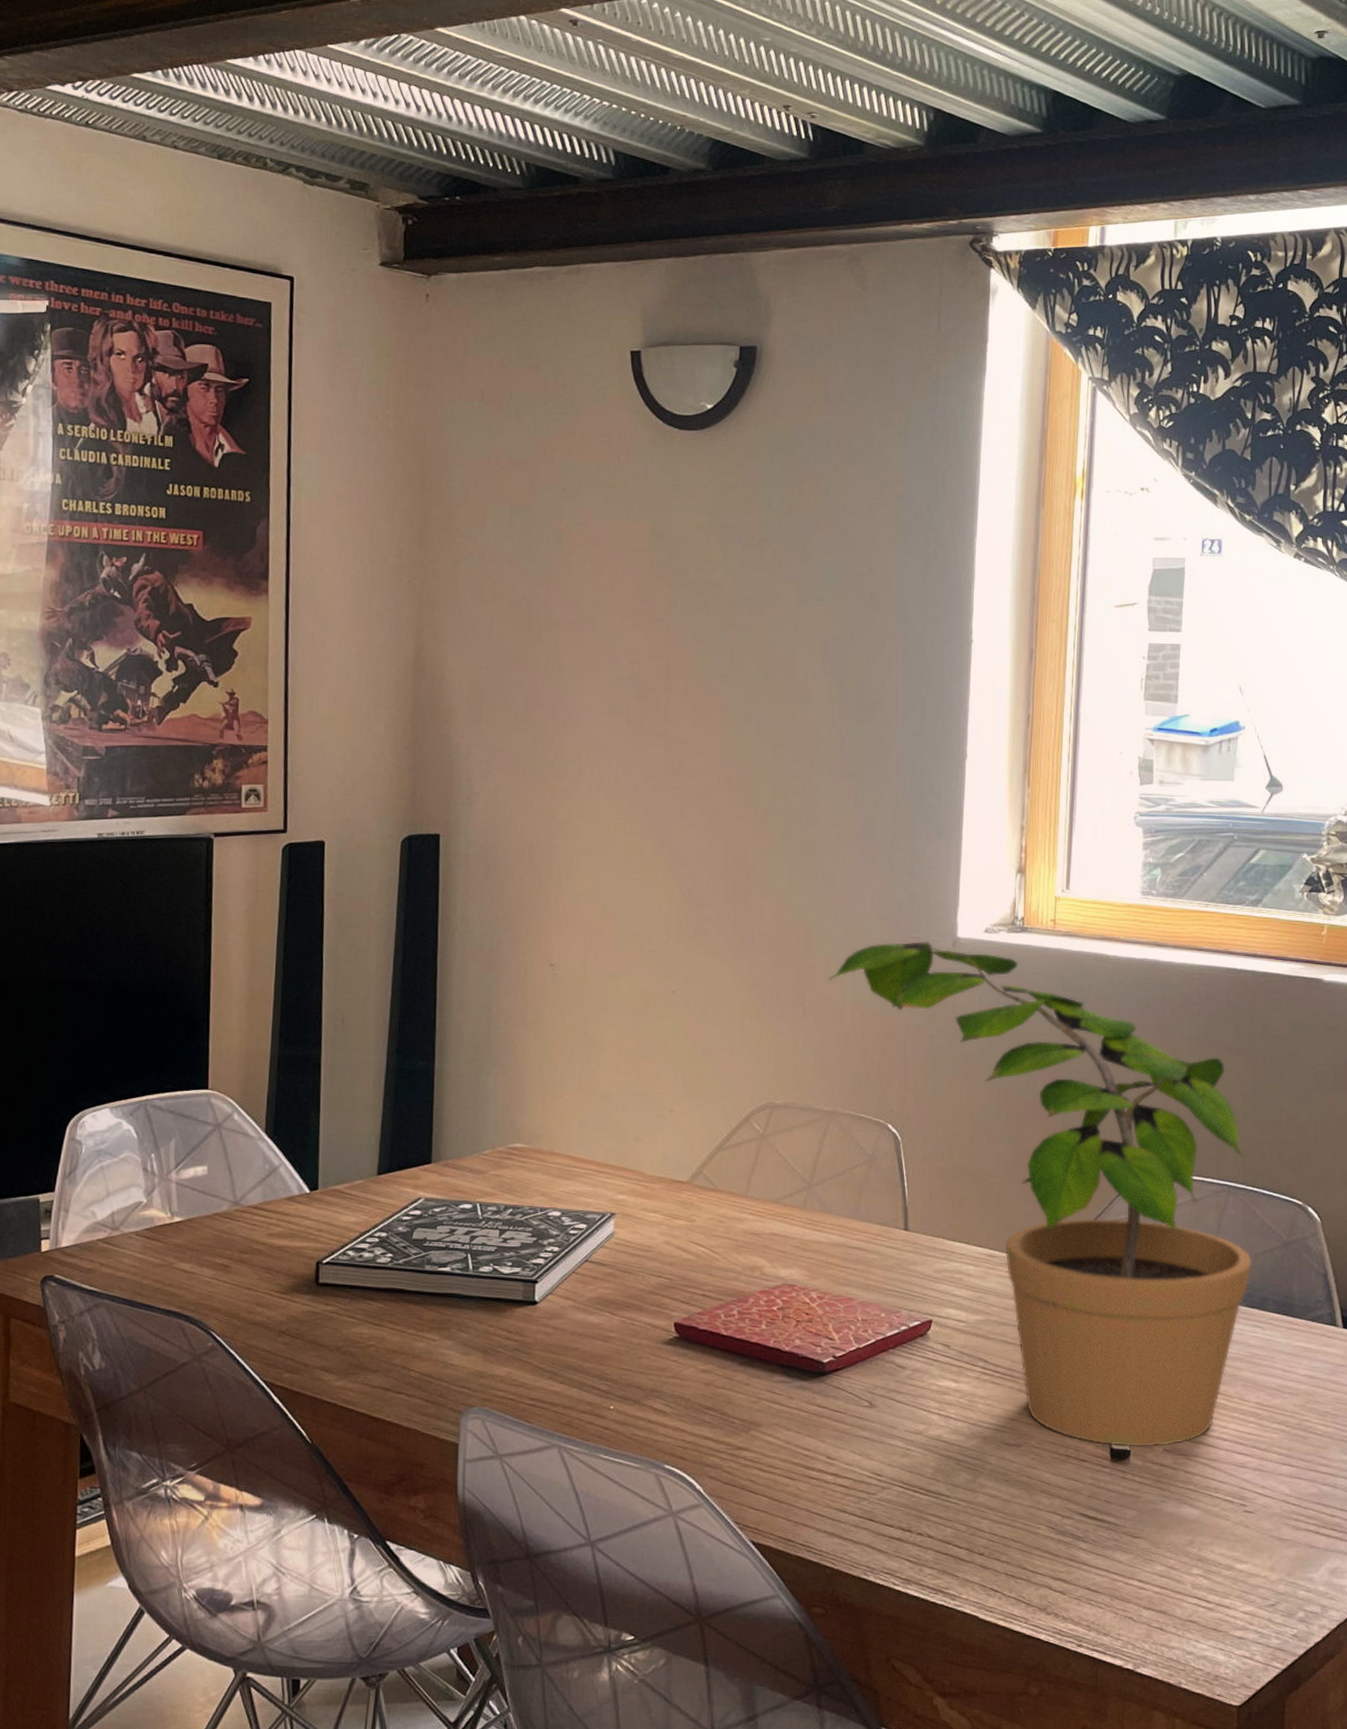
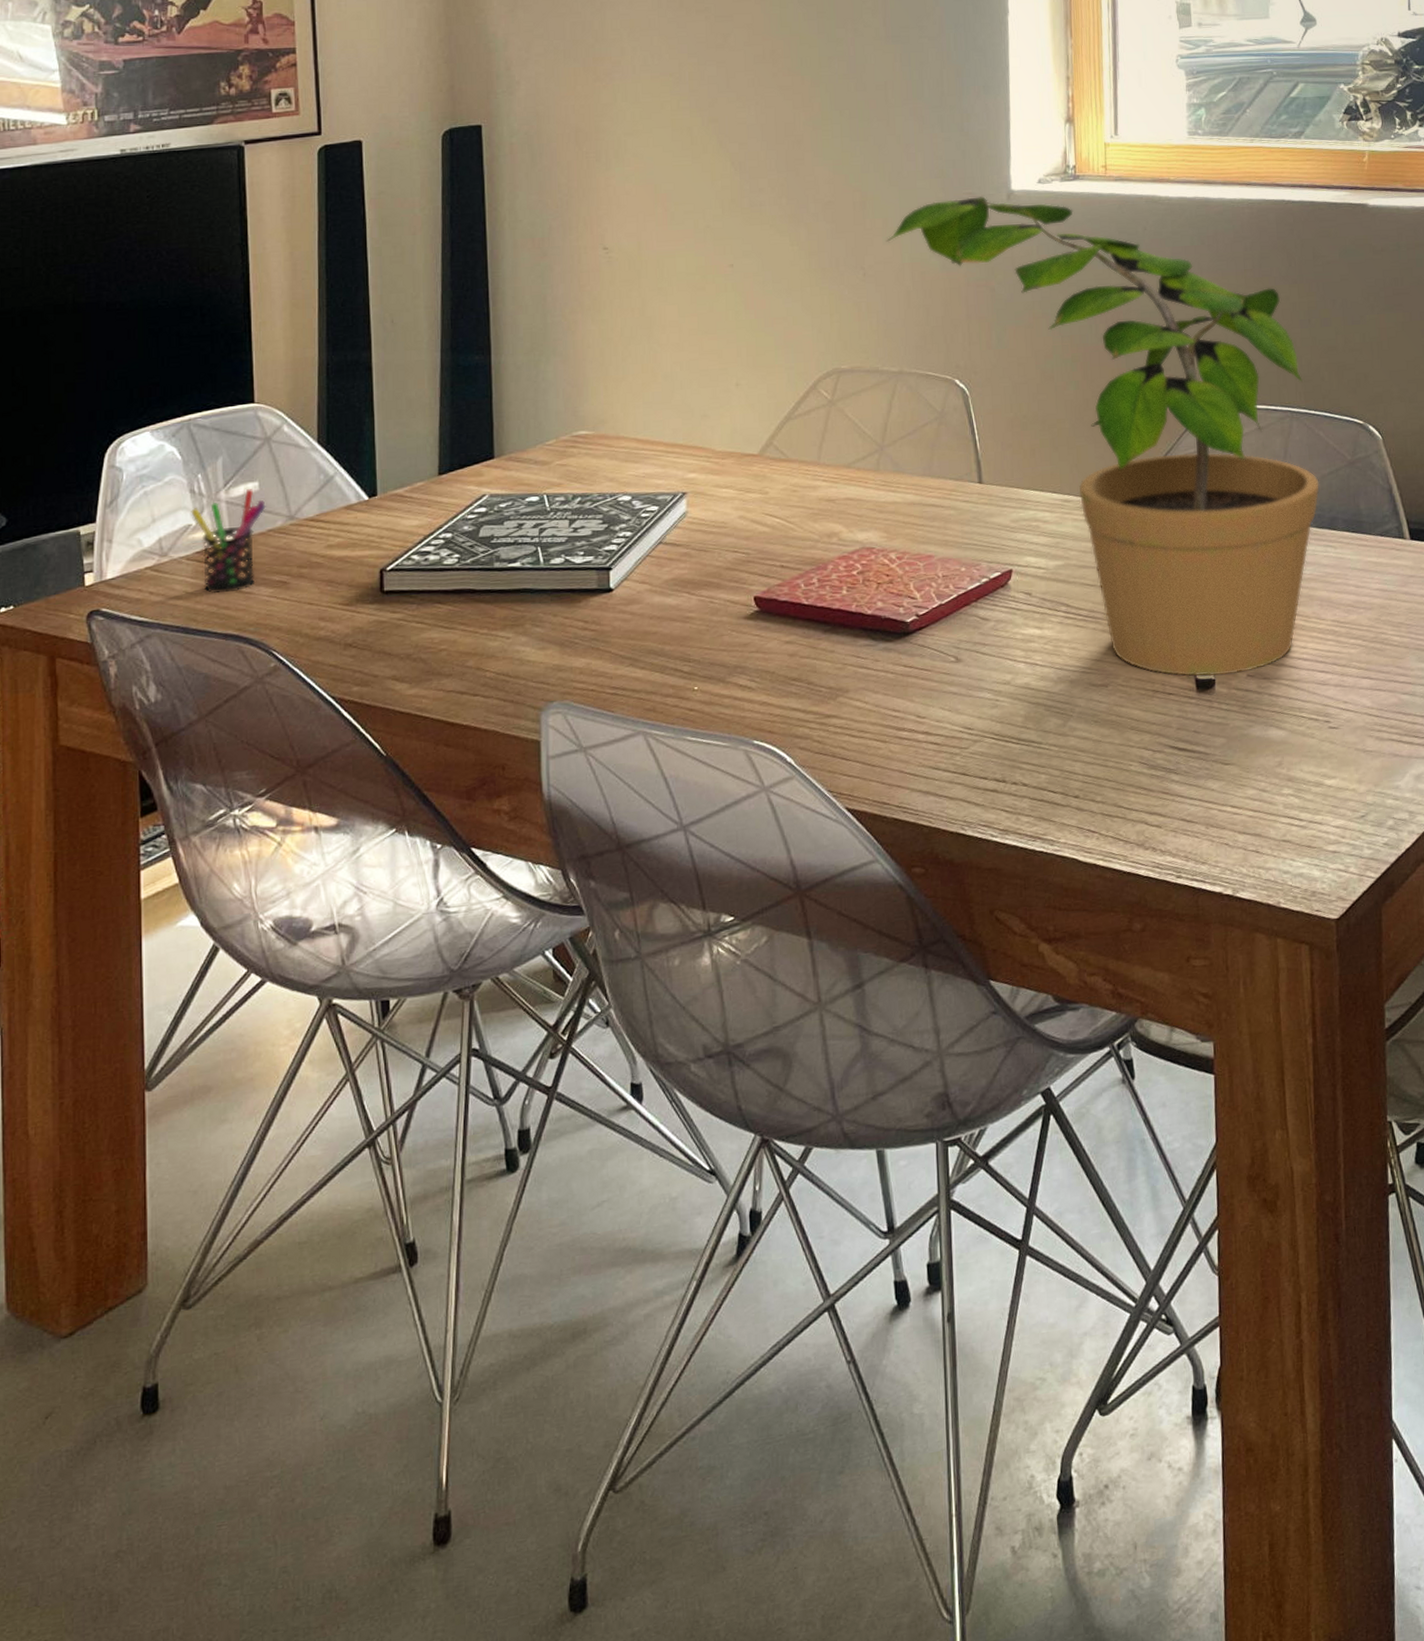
pen holder: none [143,1172,213,1271] -> present [191,489,266,594]

